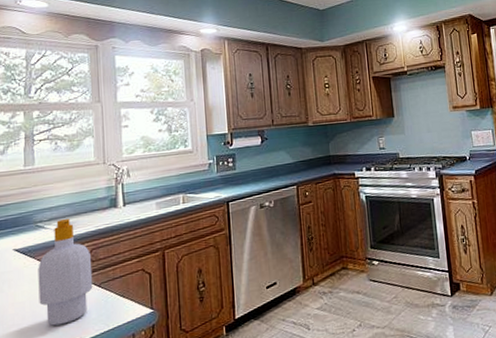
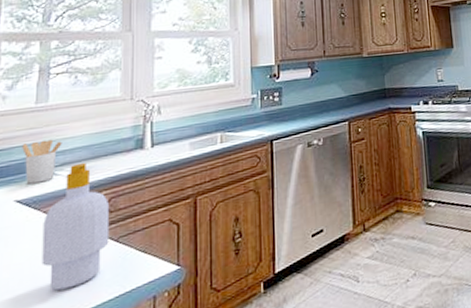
utensil holder: none [16,197,49,236] -> present [22,139,62,184]

